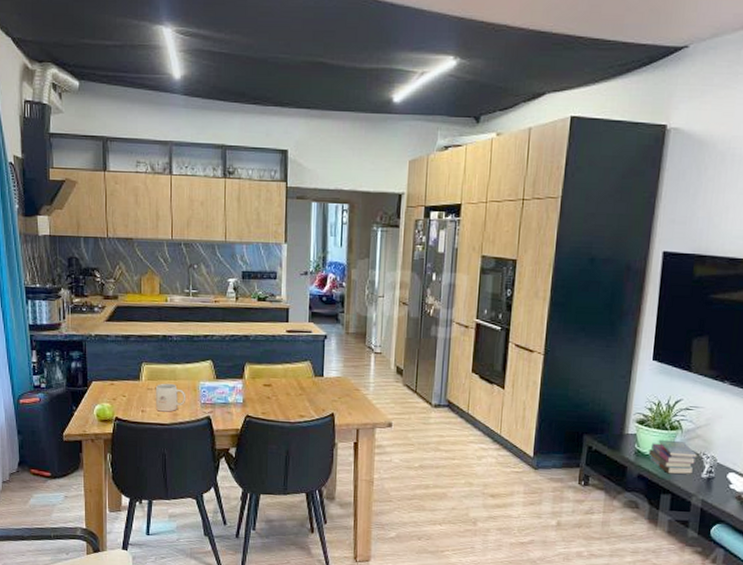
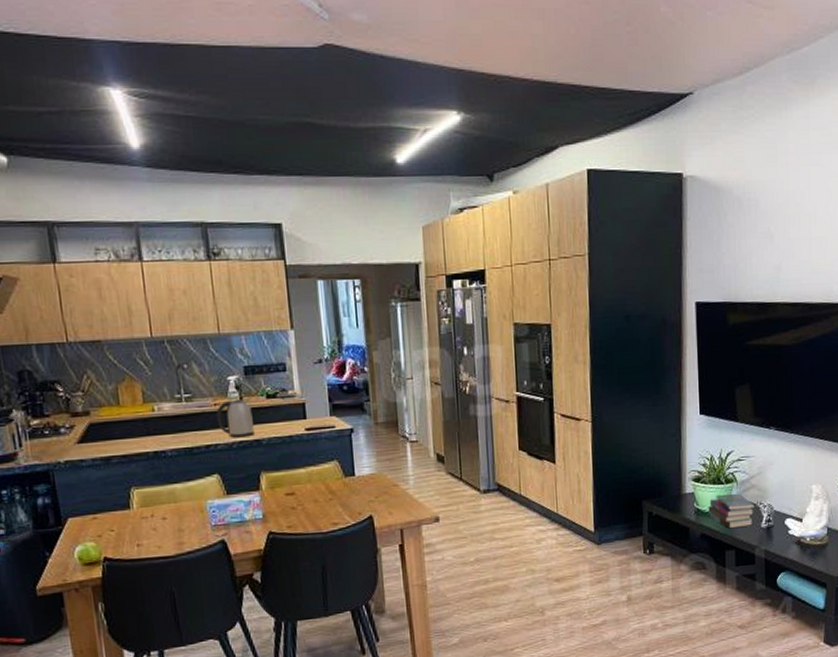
mug: present [155,383,186,412] -> none [151,507,193,543]
kettle: none [216,299,245,332] -> present [216,399,254,438]

